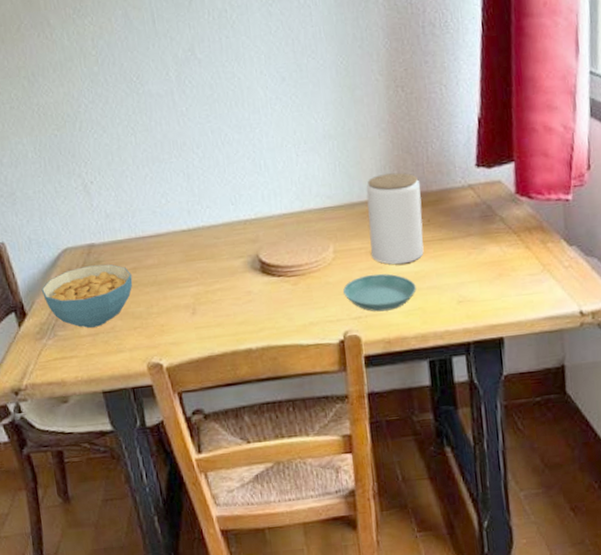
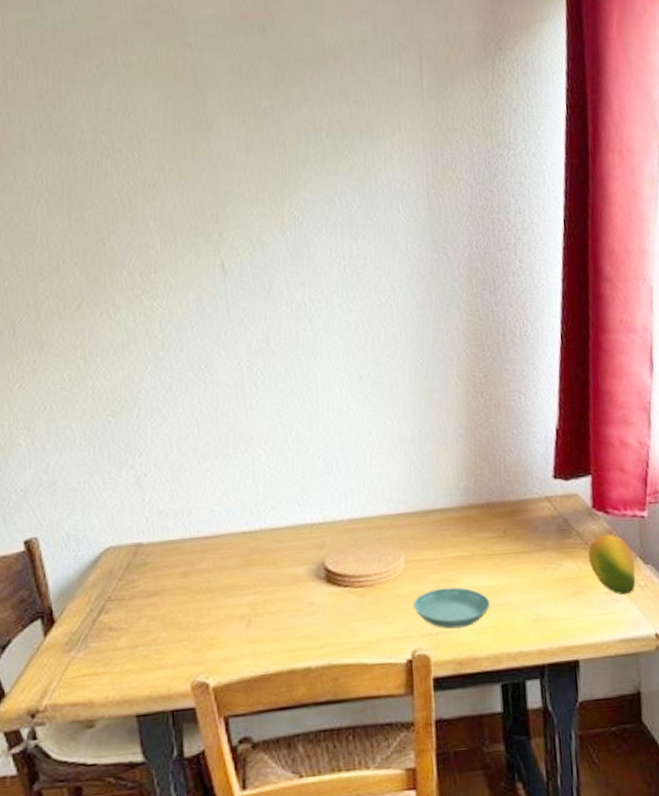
cereal bowl: present [41,264,133,328] -> none [75,566,182,639]
jar: present [366,172,424,265] -> none [441,480,499,578]
fruit: none [512,218,560,276] -> present [588,534,636,595]

